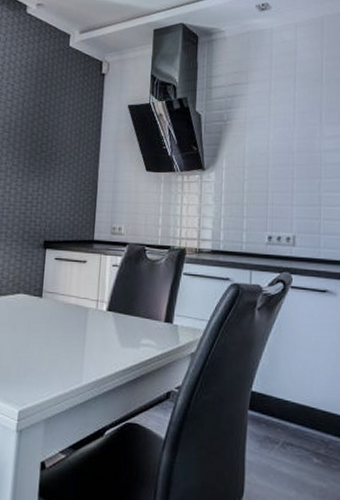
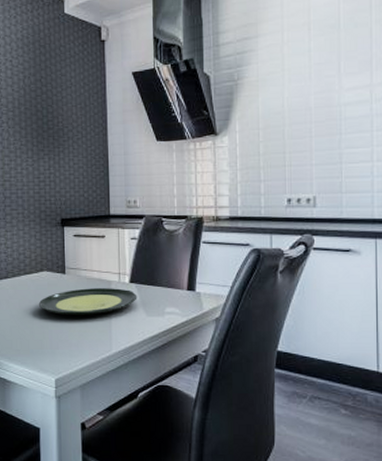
plate: none [10,314,114,343] -> present [38,288,137,315]

